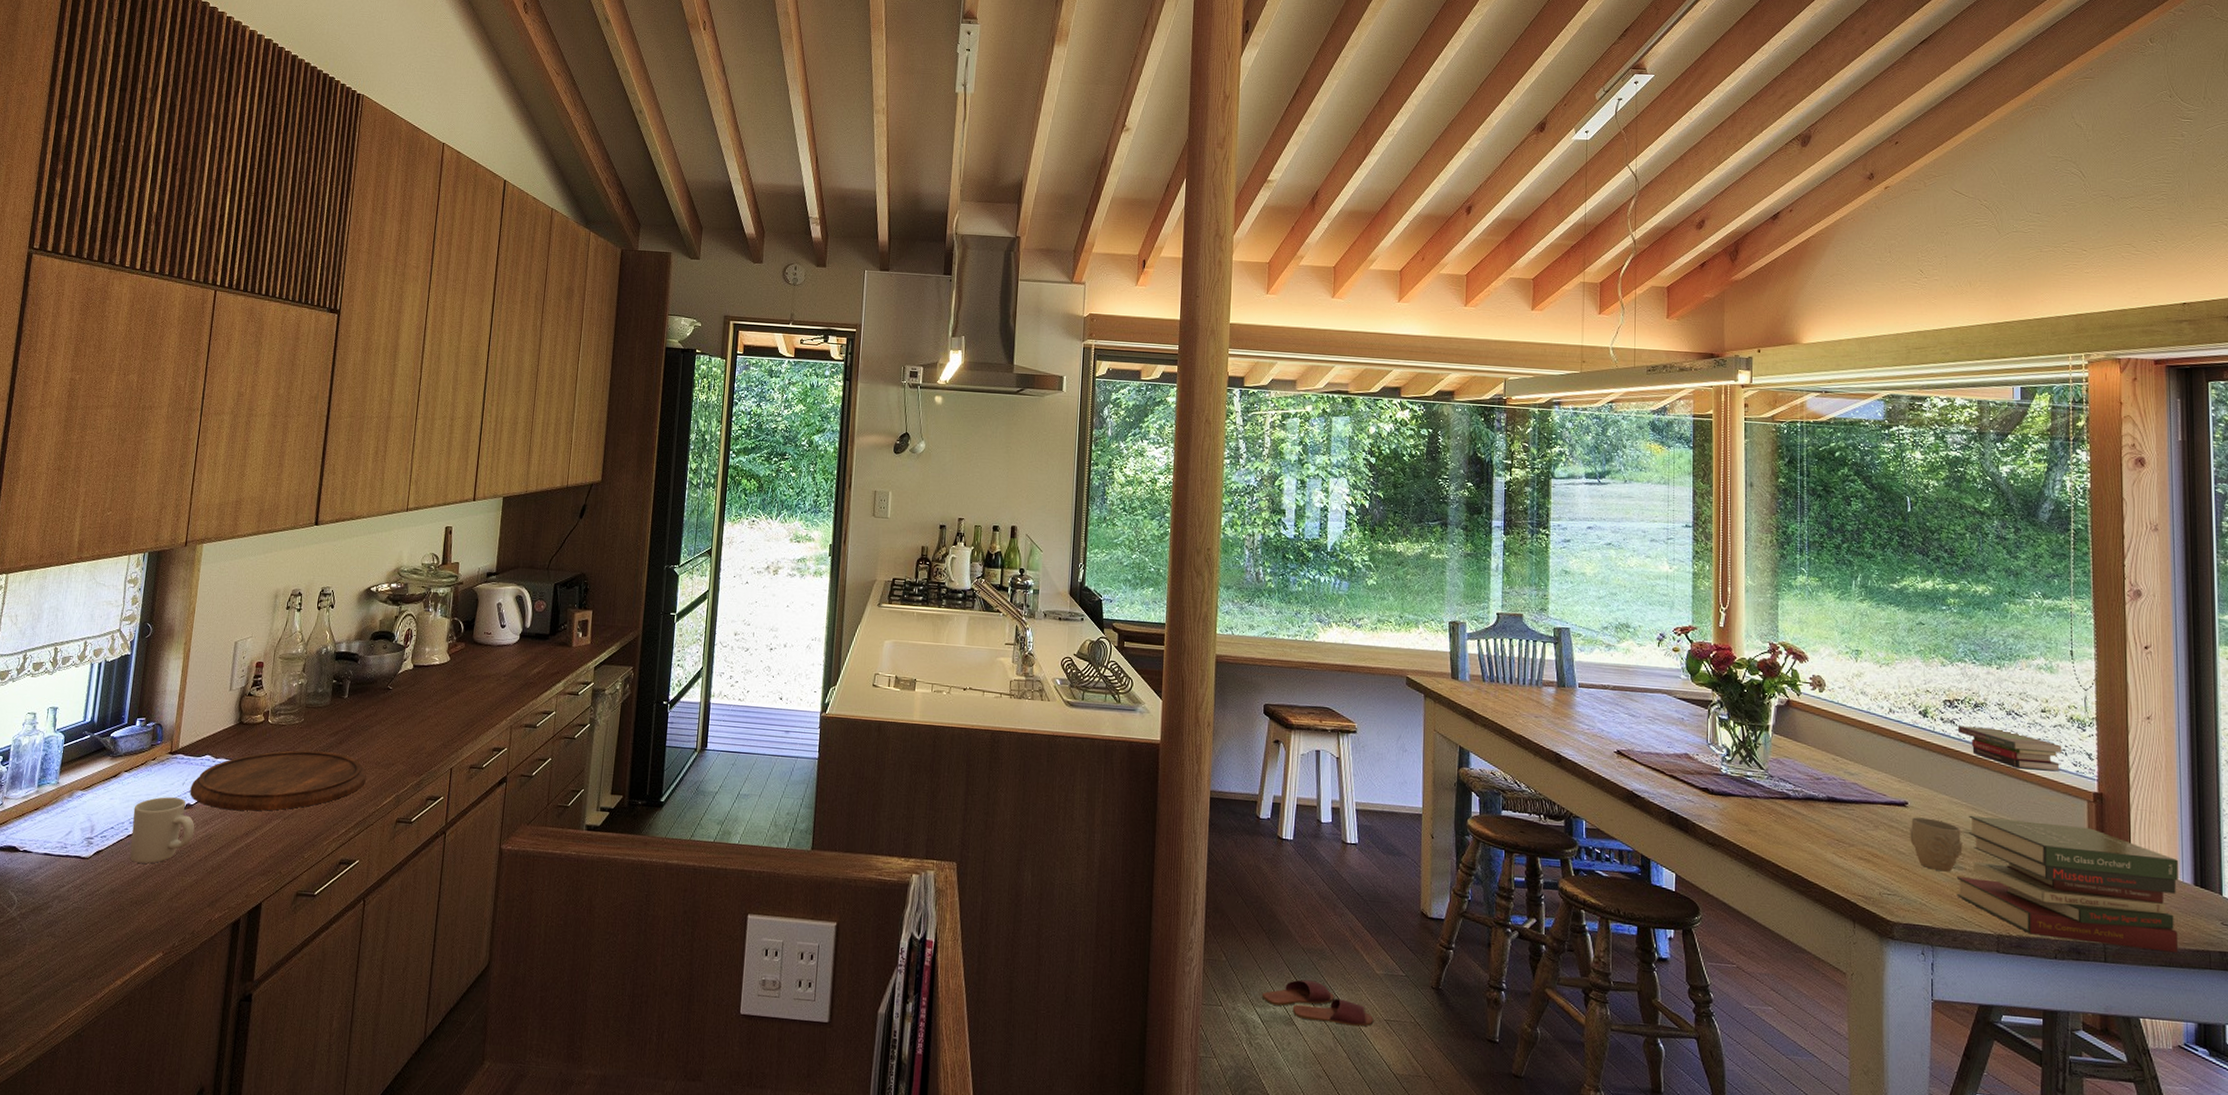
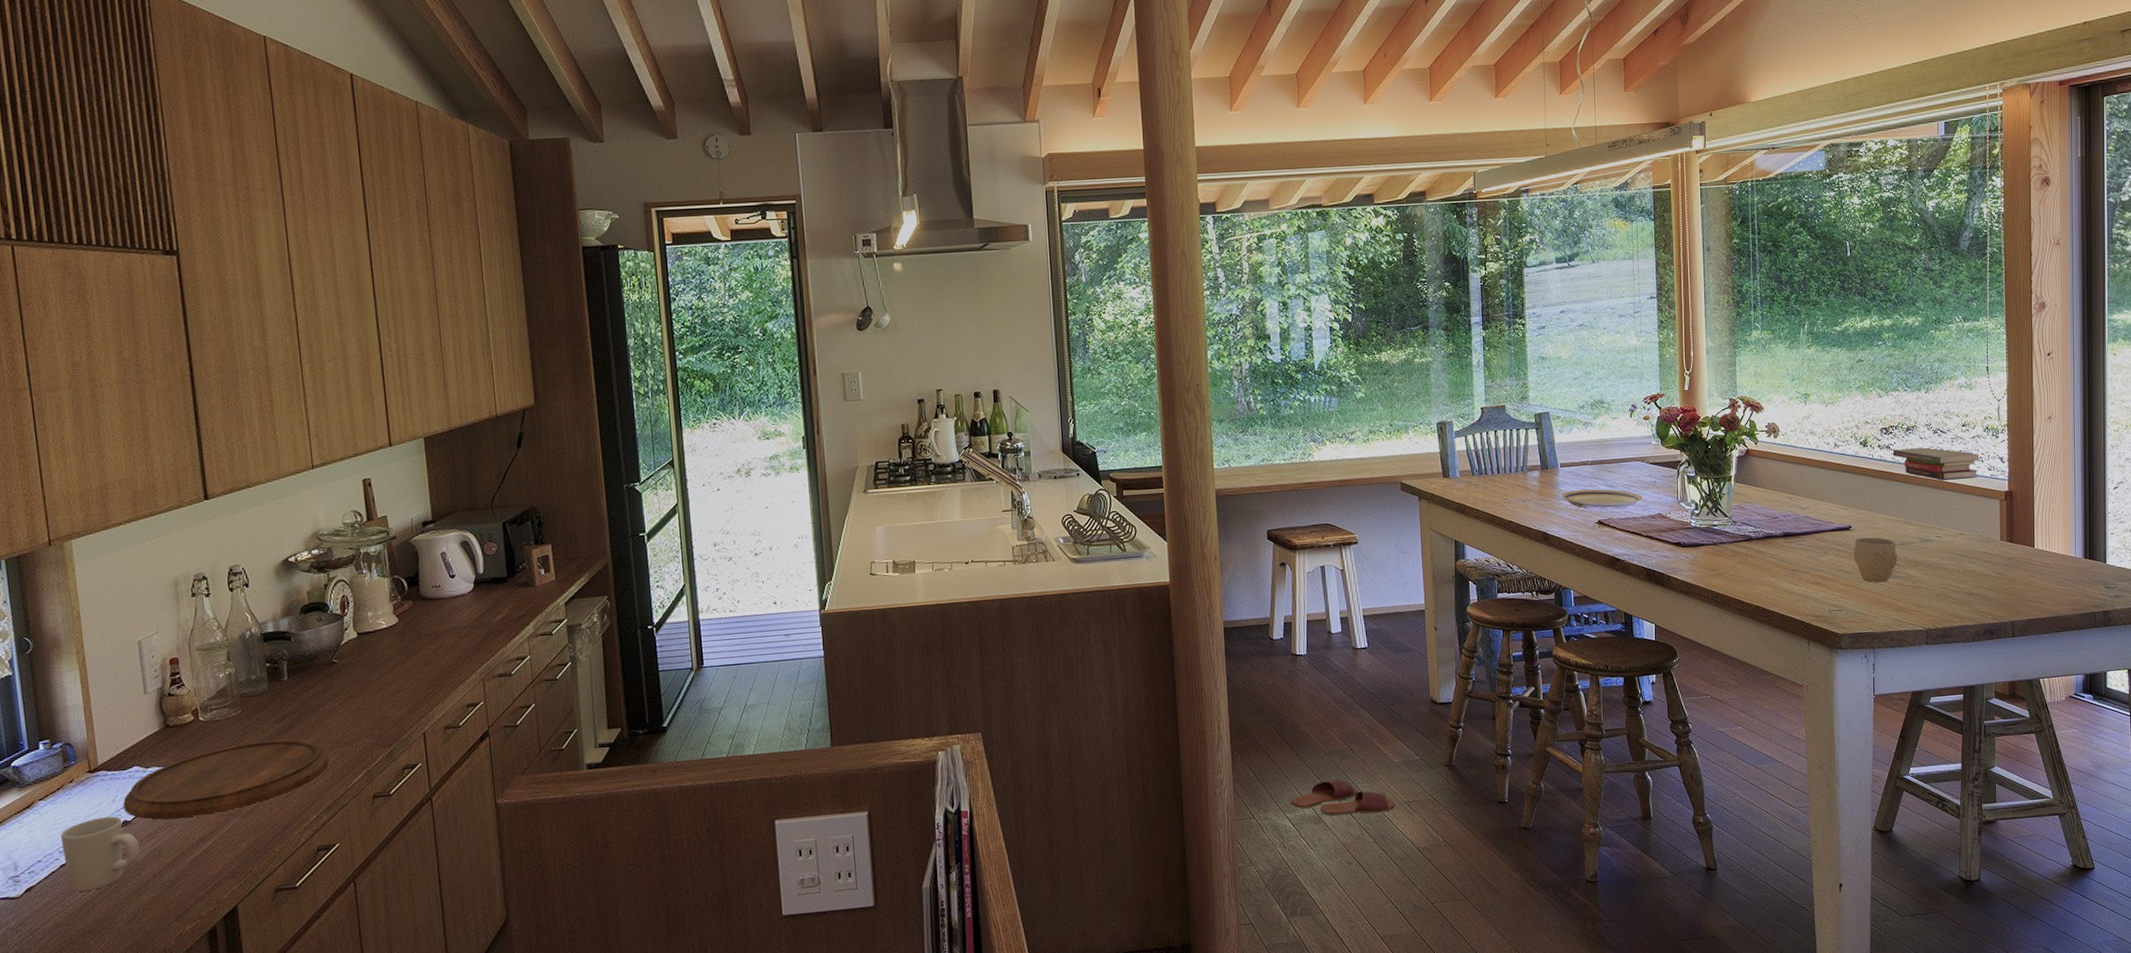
plate: none [1578,714,1668,742] -> present [1561,489,1642,510]
books: present [1956,815,2179,953] -> none [1892,523,2072,624]

